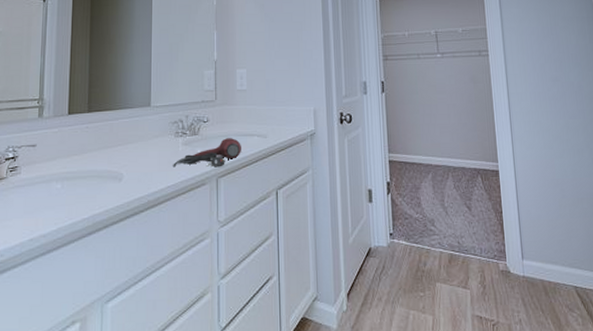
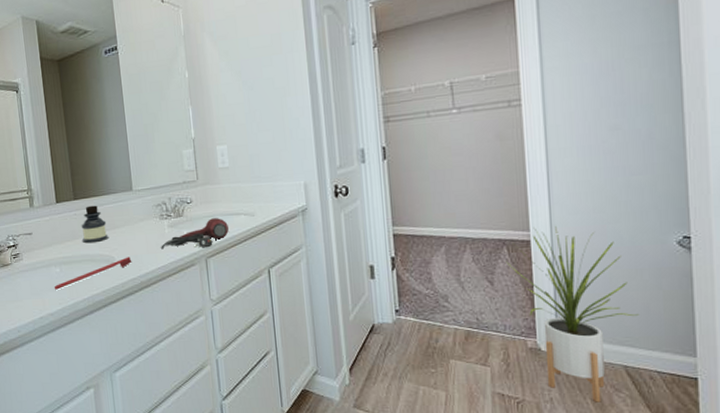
toothbrush: none [51,174,141,208] -> present [54,257,132,290]
ink bottle: none [91,119,119,159] -> present [81,205,108,244]
house plant: none [480,159,582,323] -> present [506,226,639,402]

